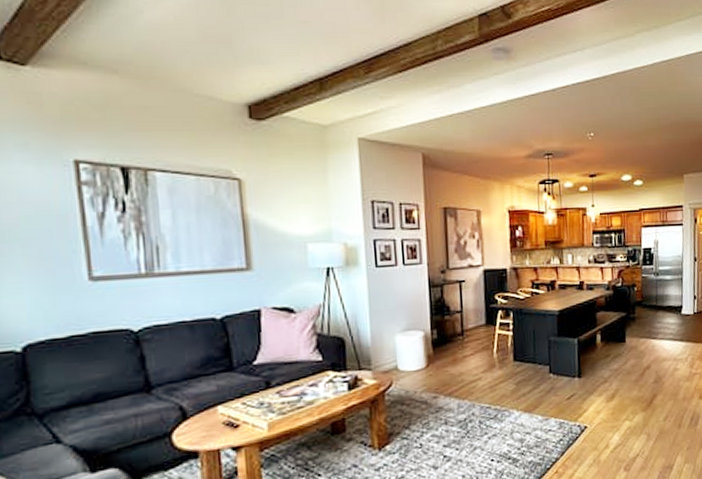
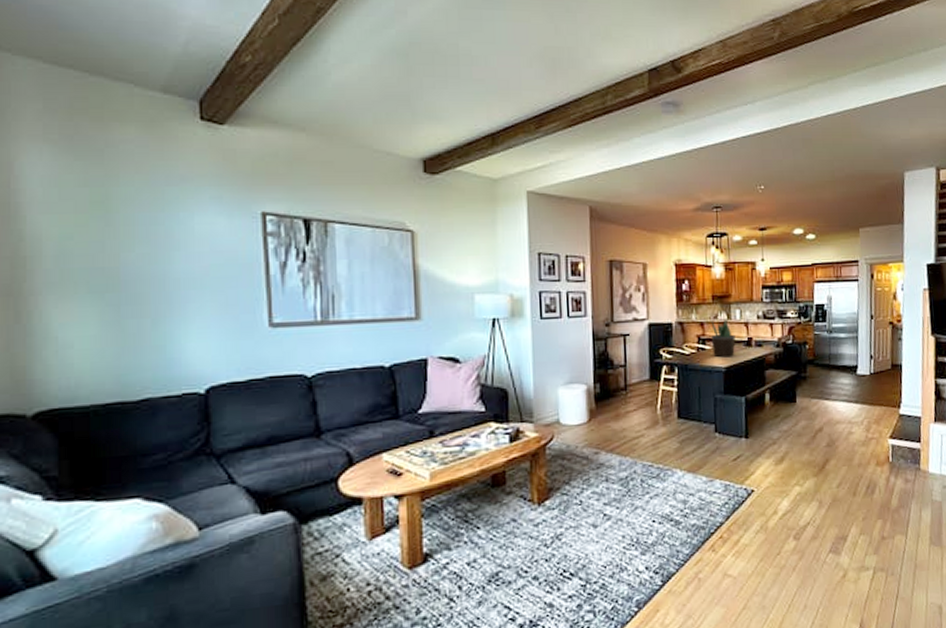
planter: none [544,264,568,302] -> present [711,319,736,358]

